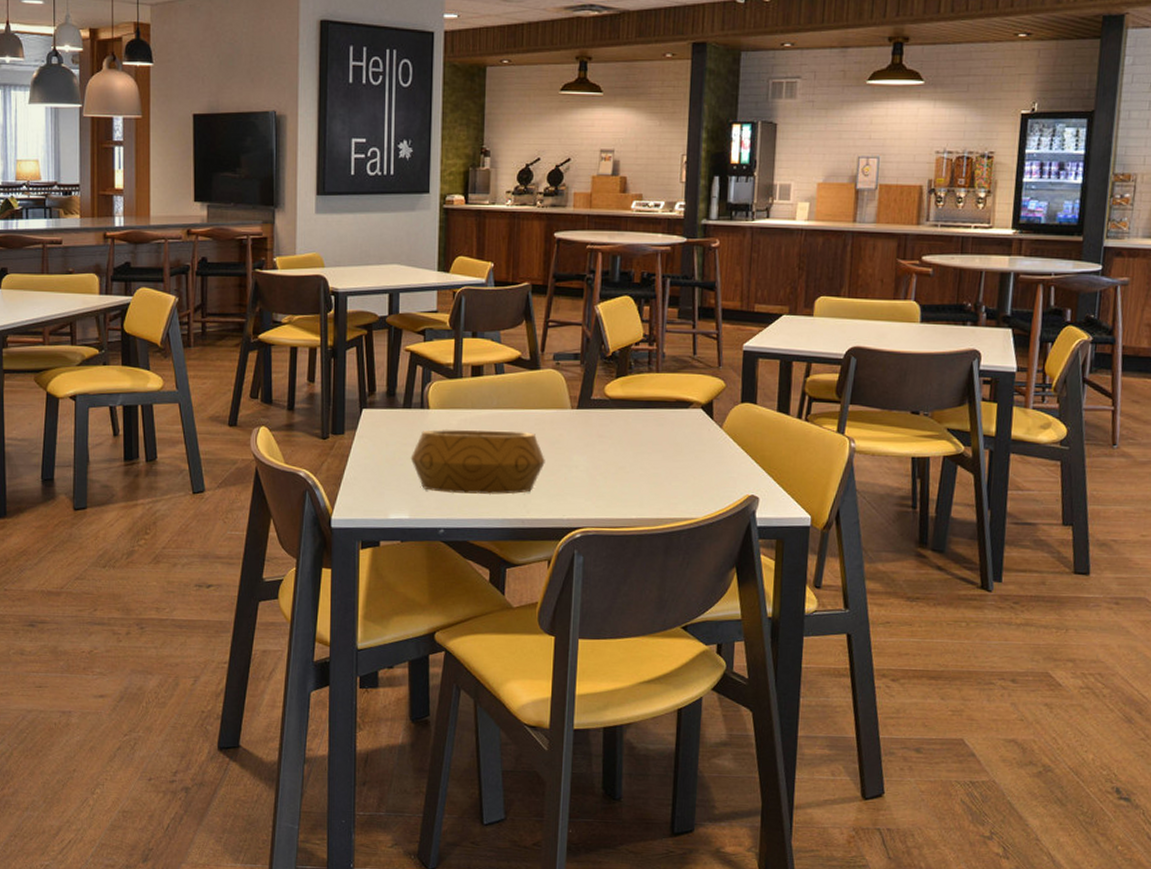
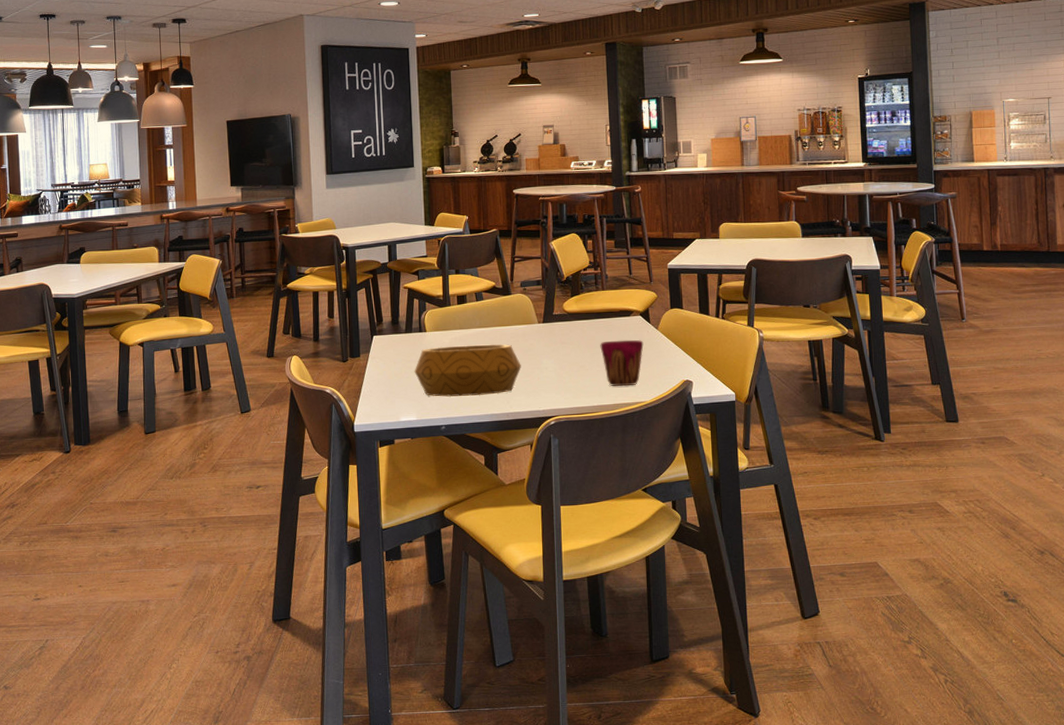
cup: none [646,438,702,497] -> present [600,339,644,387]

